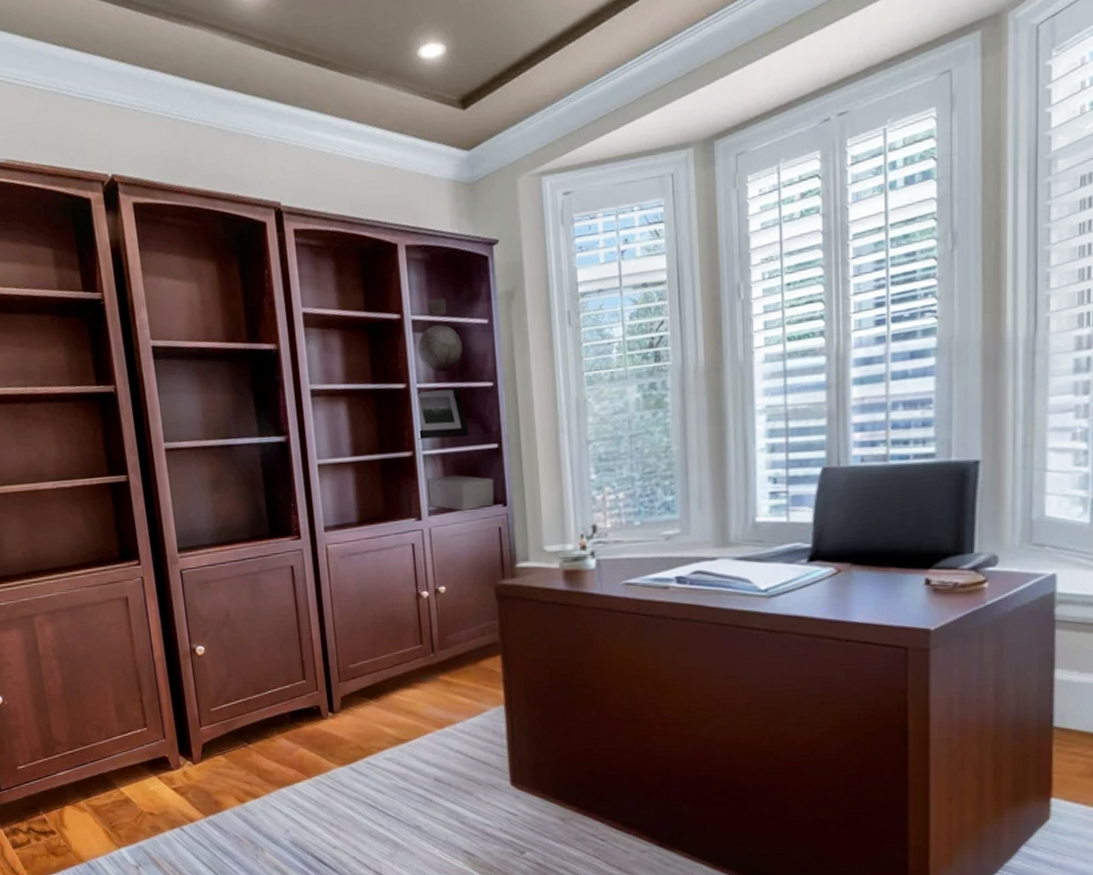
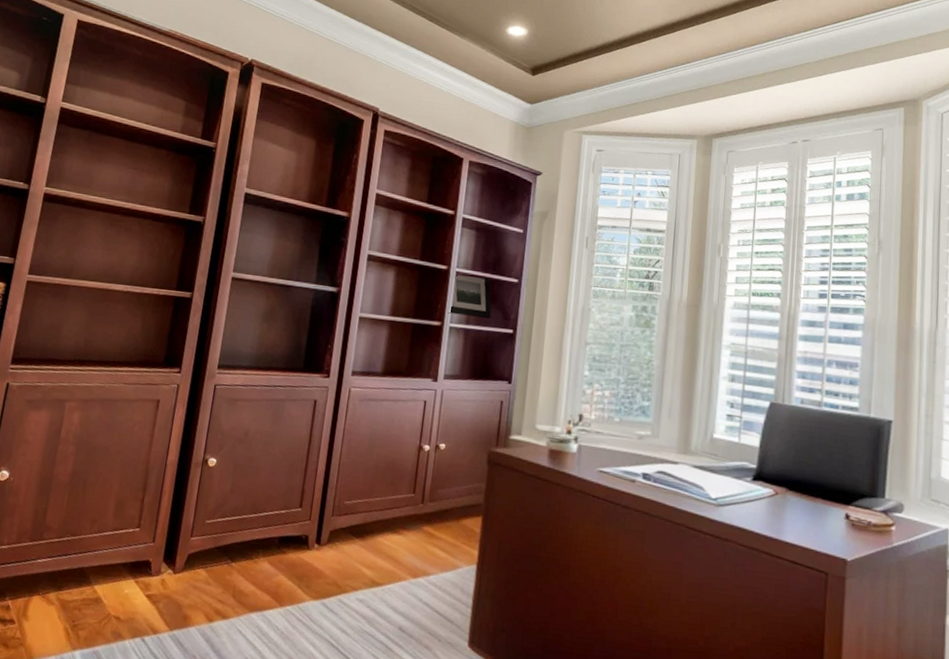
globe: present [417,298,463,372] -> none [462,206,500,263]
decorative box: present [426,474,495,511] -> none [444,347,505,382]

